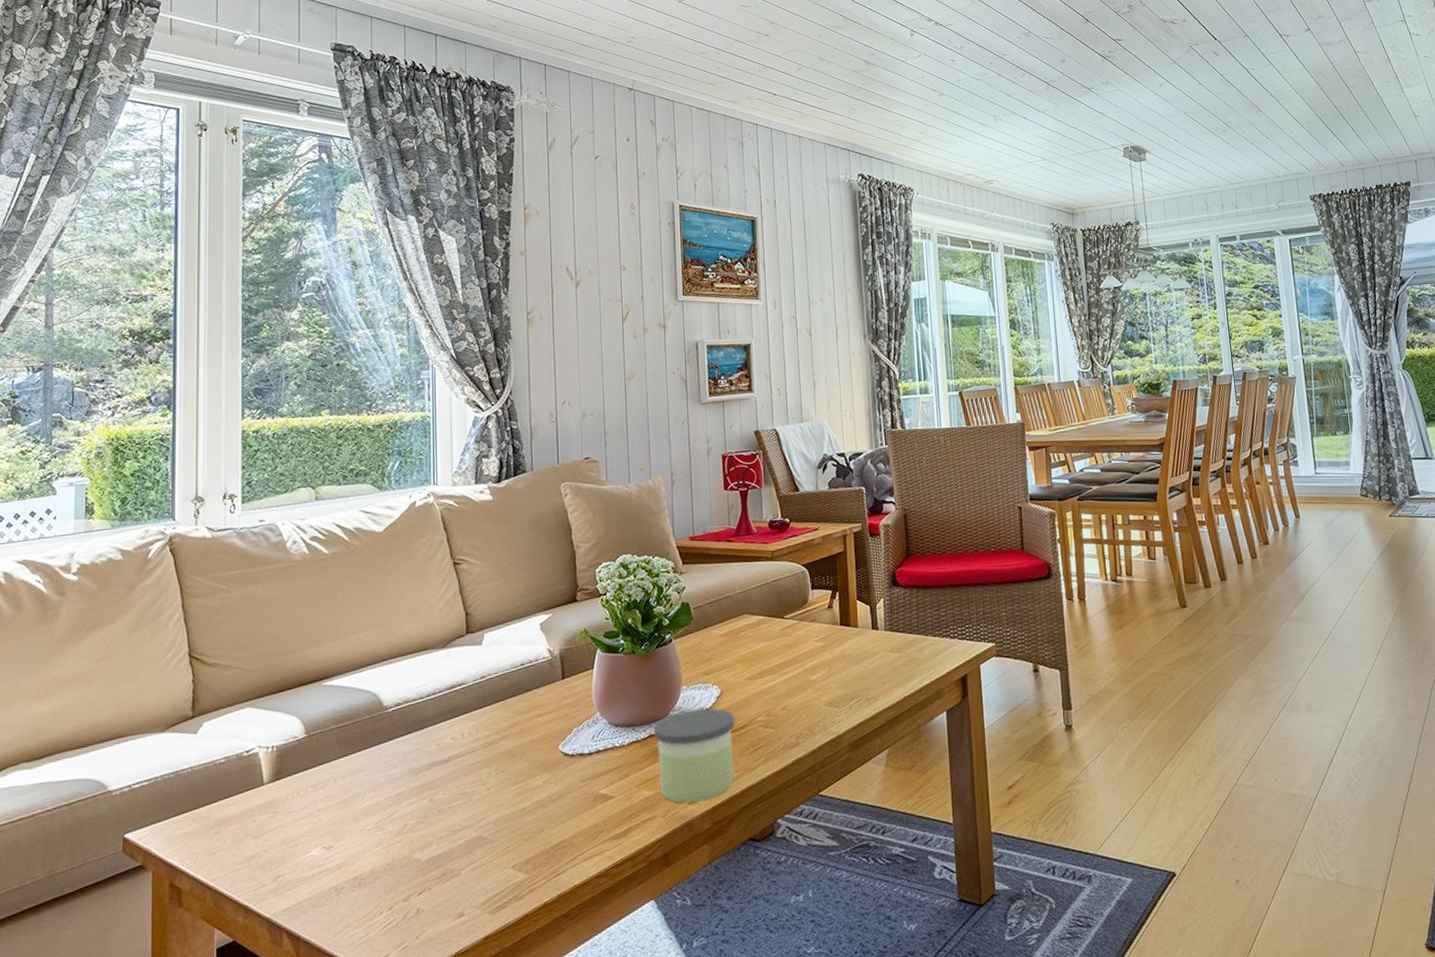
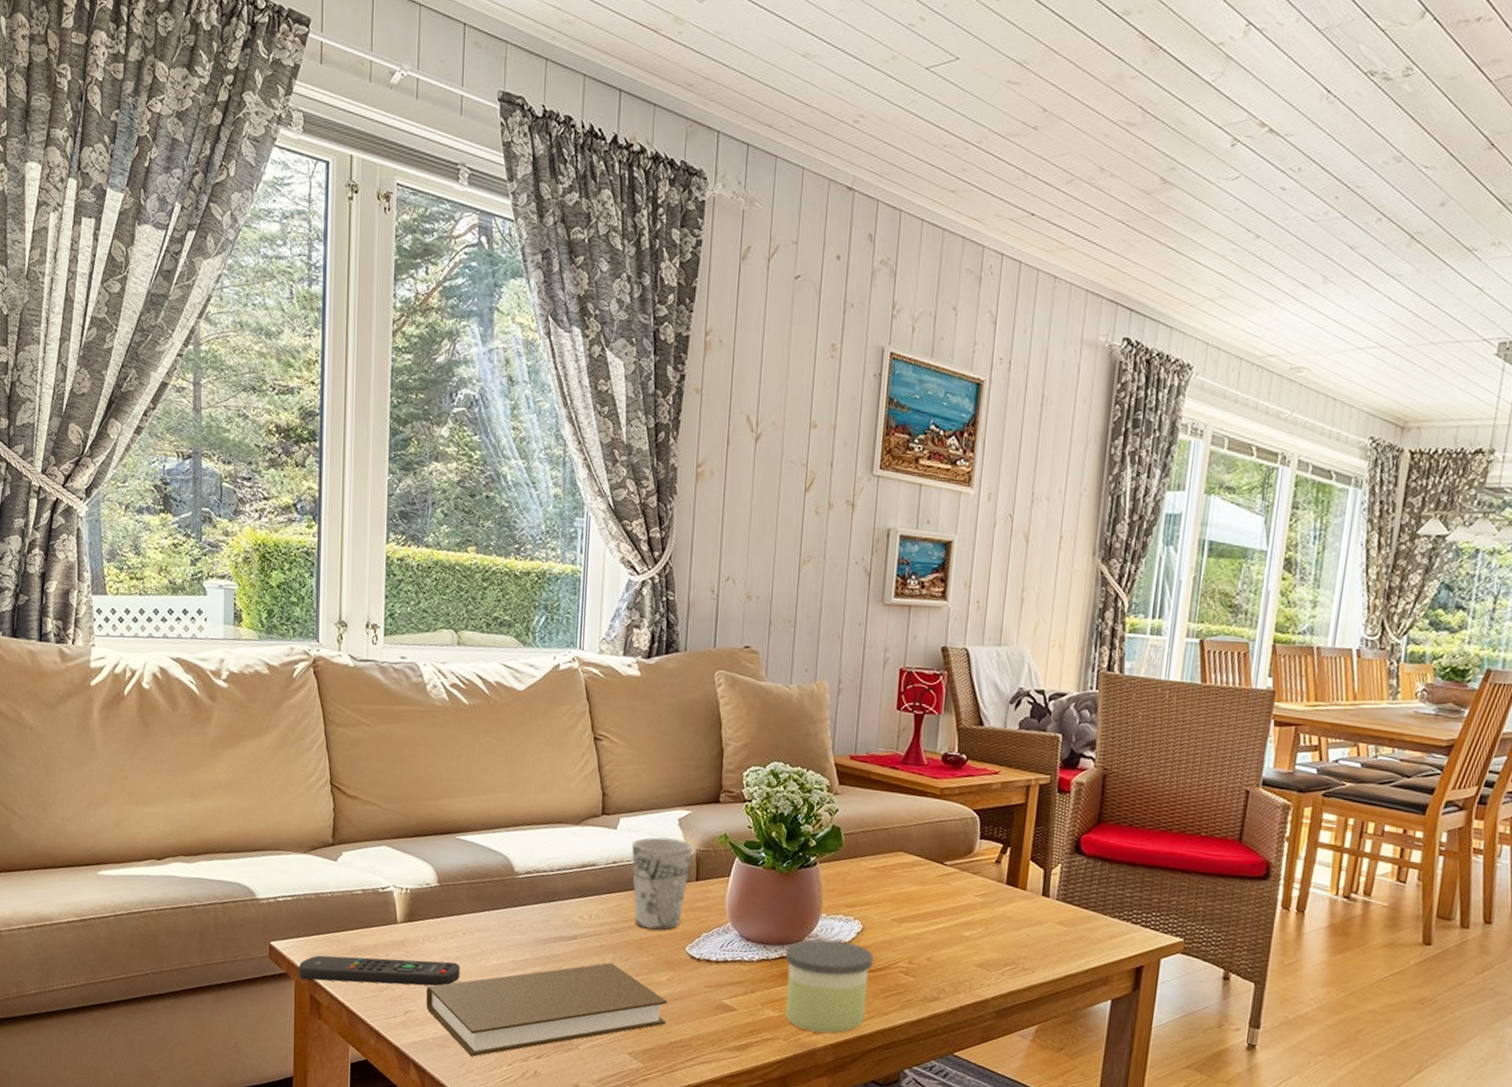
remote control: none [157,812,333,868] -> present [299,955,460,987]
book: none [298,777,547,909] -> present [426,962,668,1057]
cup: none [497,642,556,737] -> present [631,837,693,931]

